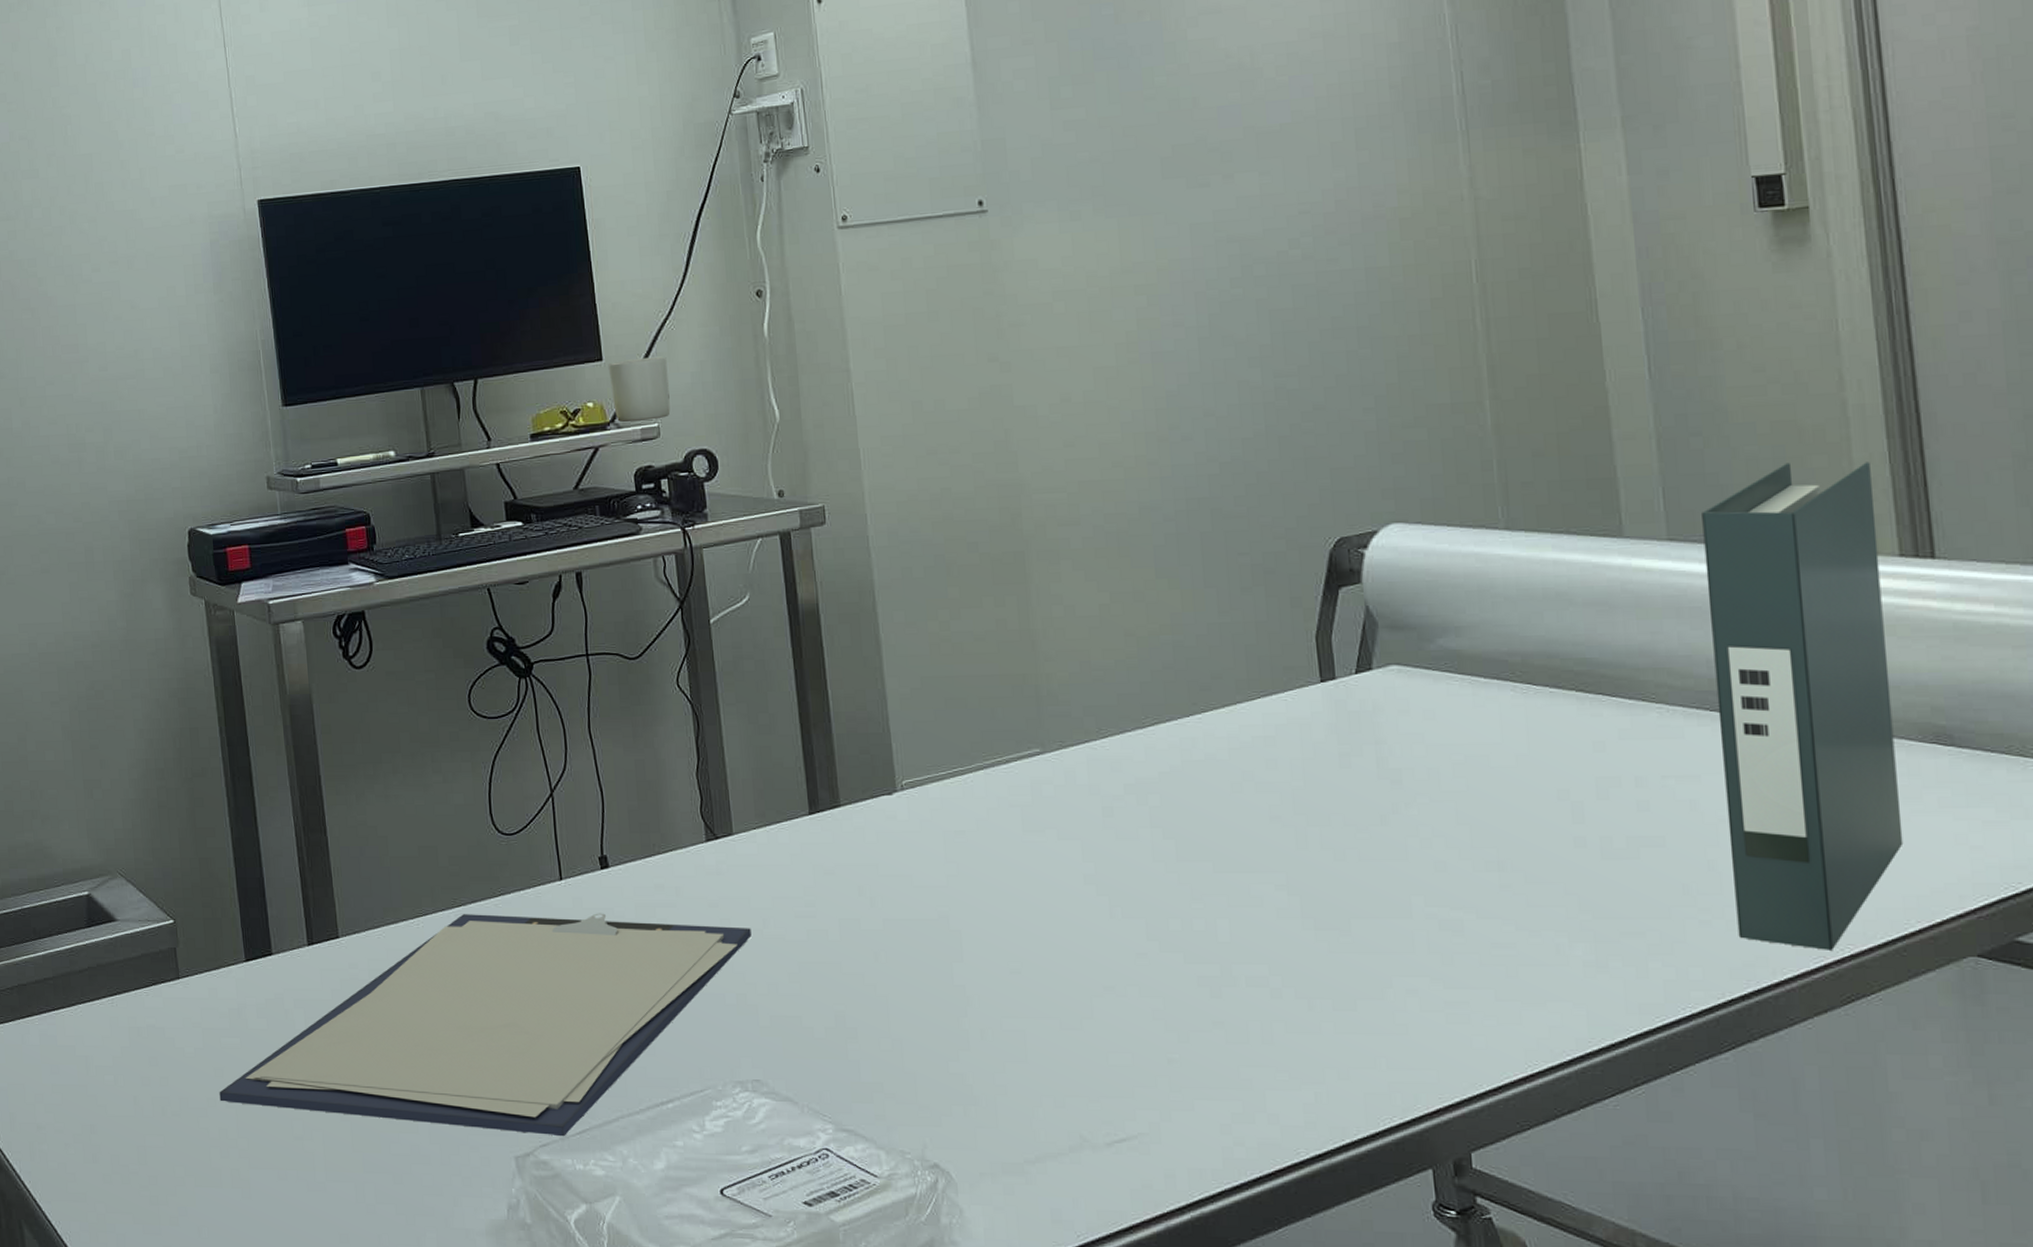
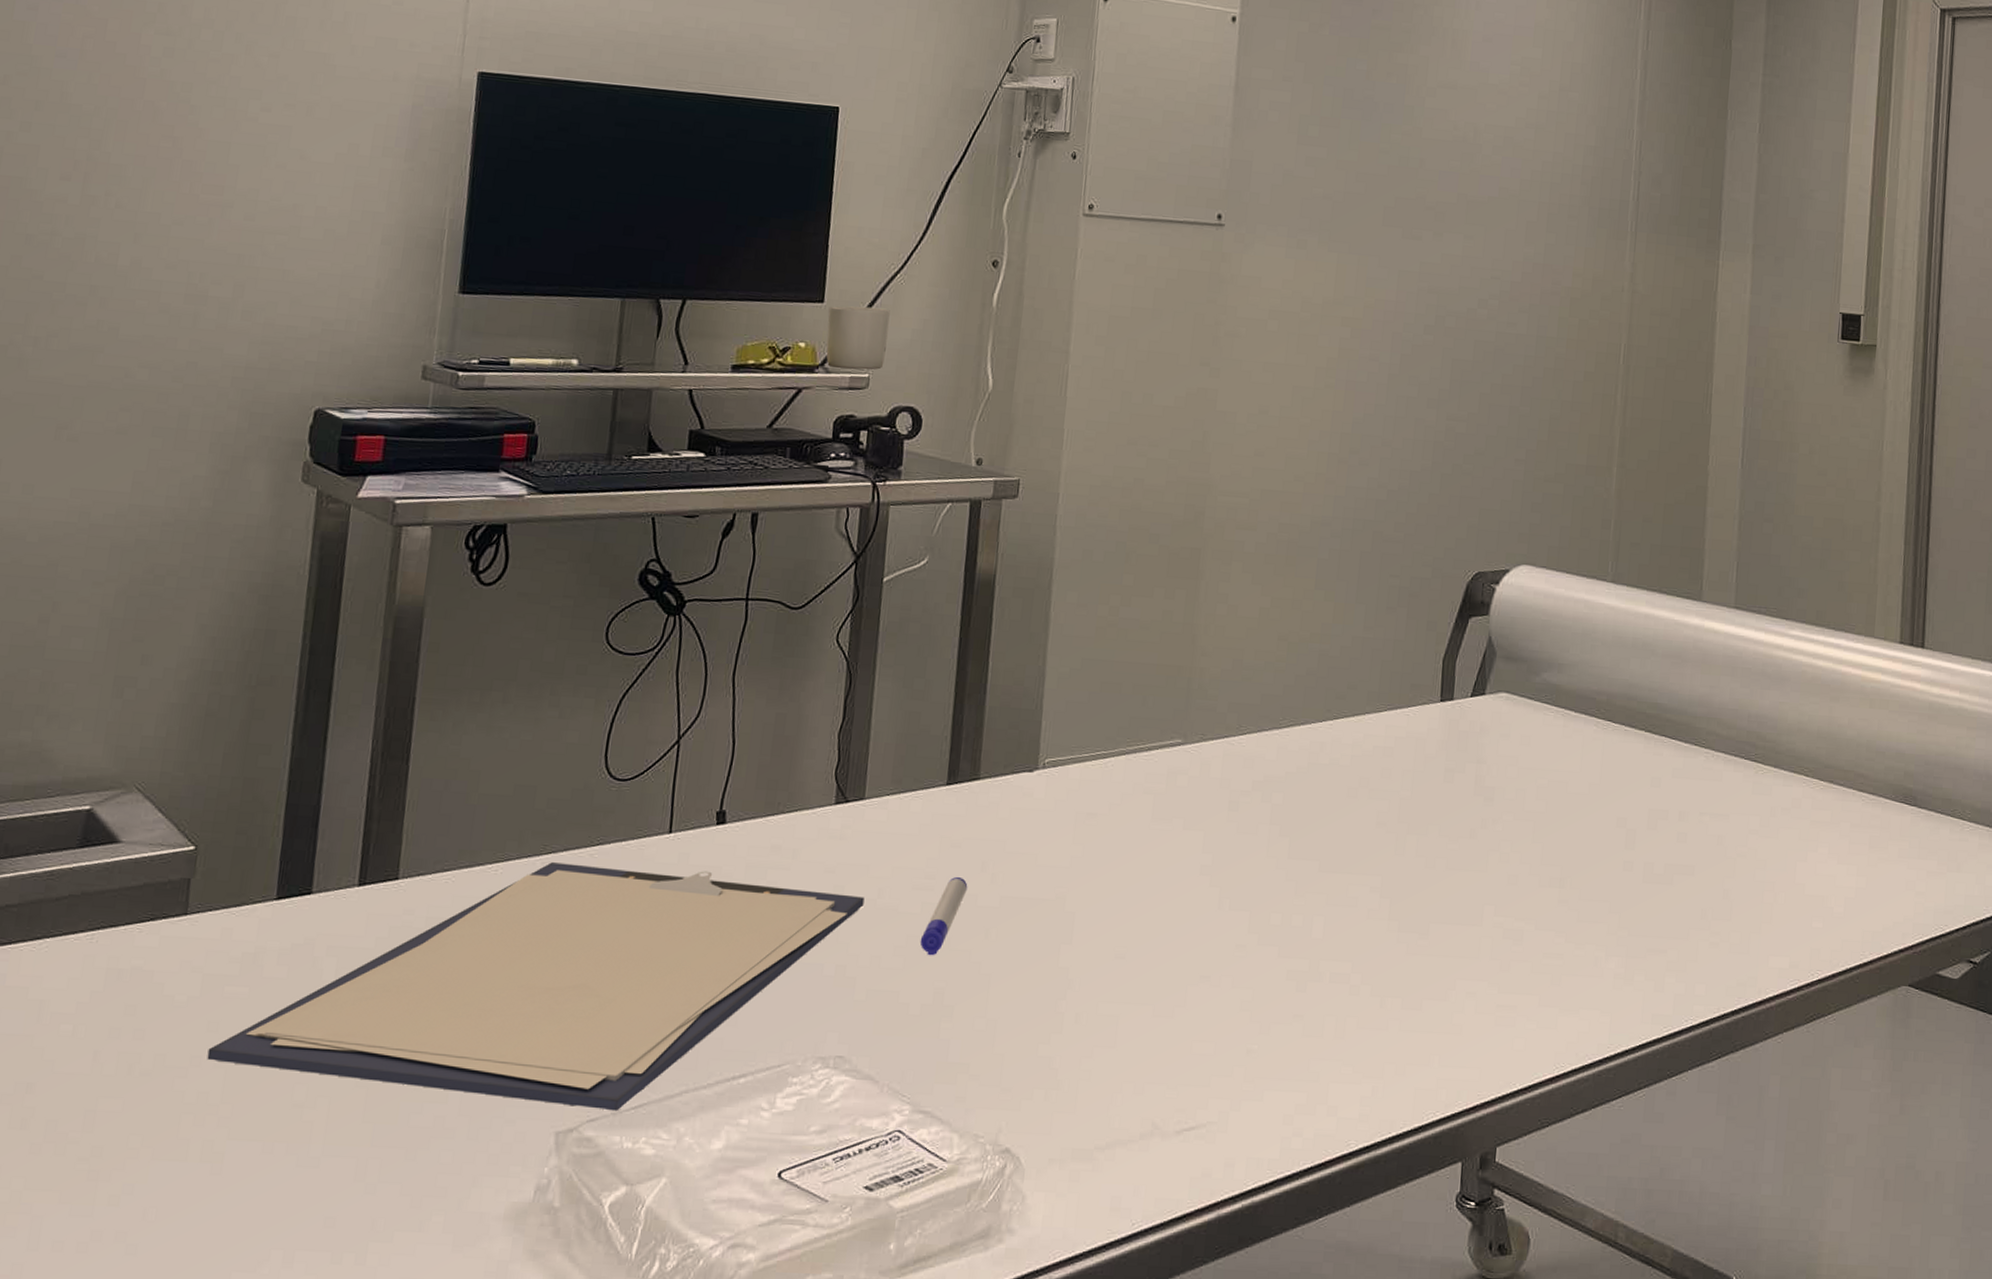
marker pen: none [812,902,849,981] -> present [920,876,968,956]
binder: present [1702,462,1904,950] -> none [1737,554,1890,975]

